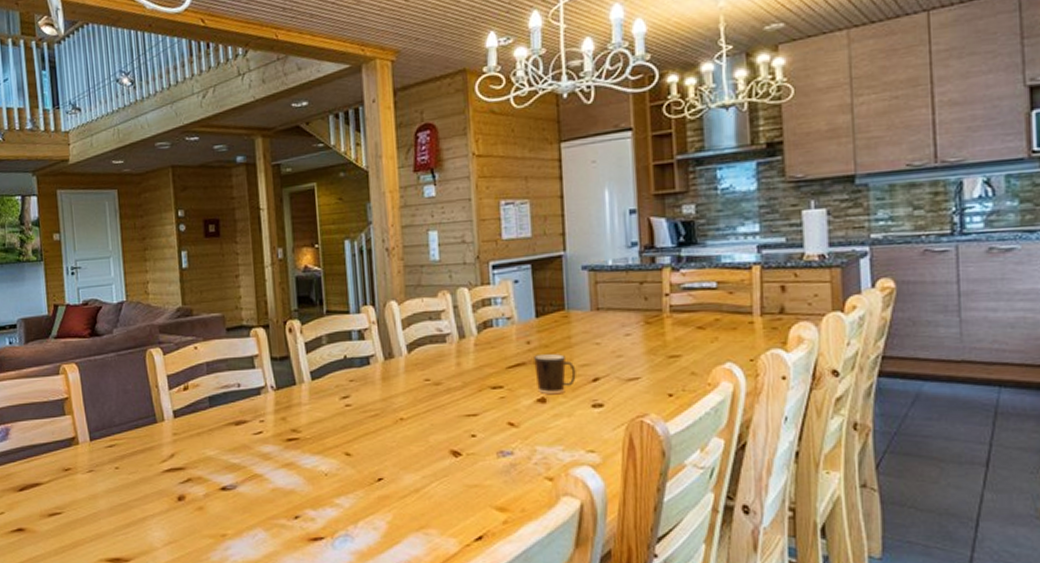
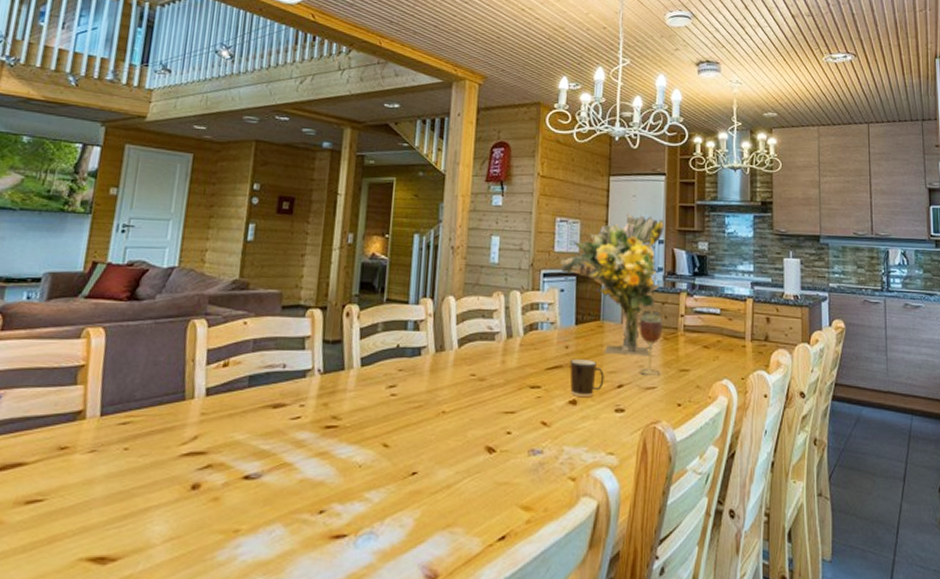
bouquet: none [511,182,635,347] -> present [560,213,664,356]
wineglass: none [612,293,644,365] -> present [639,311,663,375]

